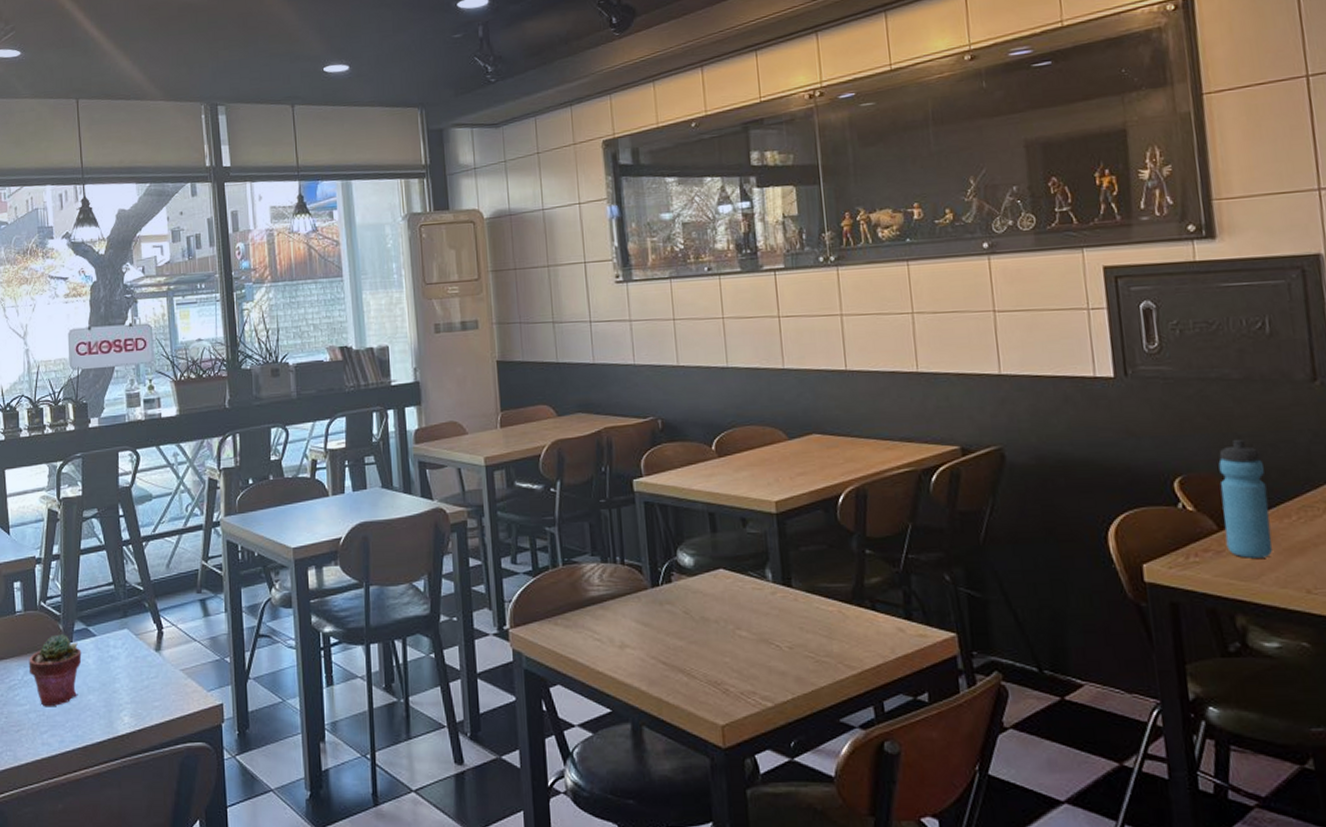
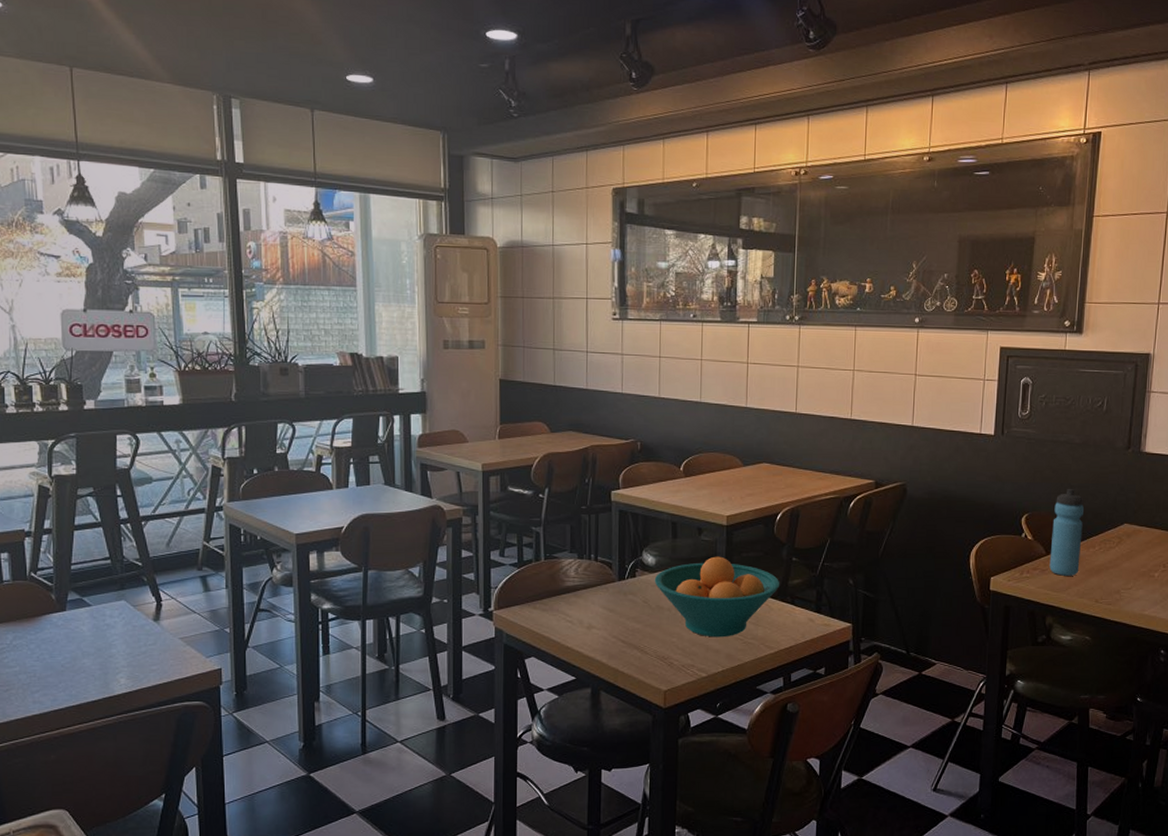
potted succulent: present [28,634,82,706] -> none [18,603,76,668]
fruit bowl: none [694,552,854,656] -> present [654,556,780,638]

